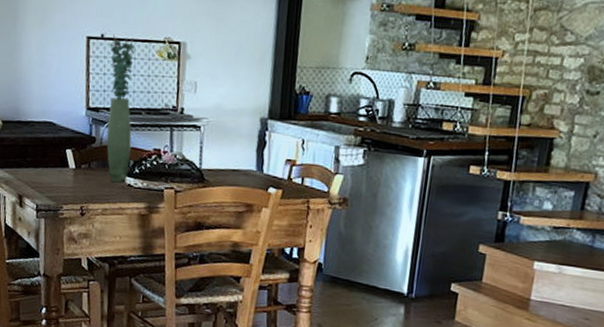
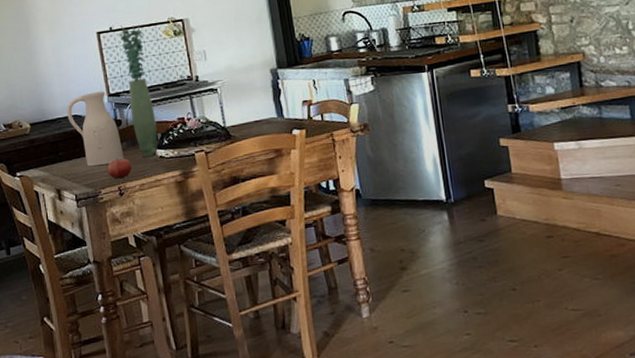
ceramic pitcher: none [41,101,92,181] -> present [66,91,124,167]
fruit: none [72,176,99,198] -> present [107,158,132,179]

